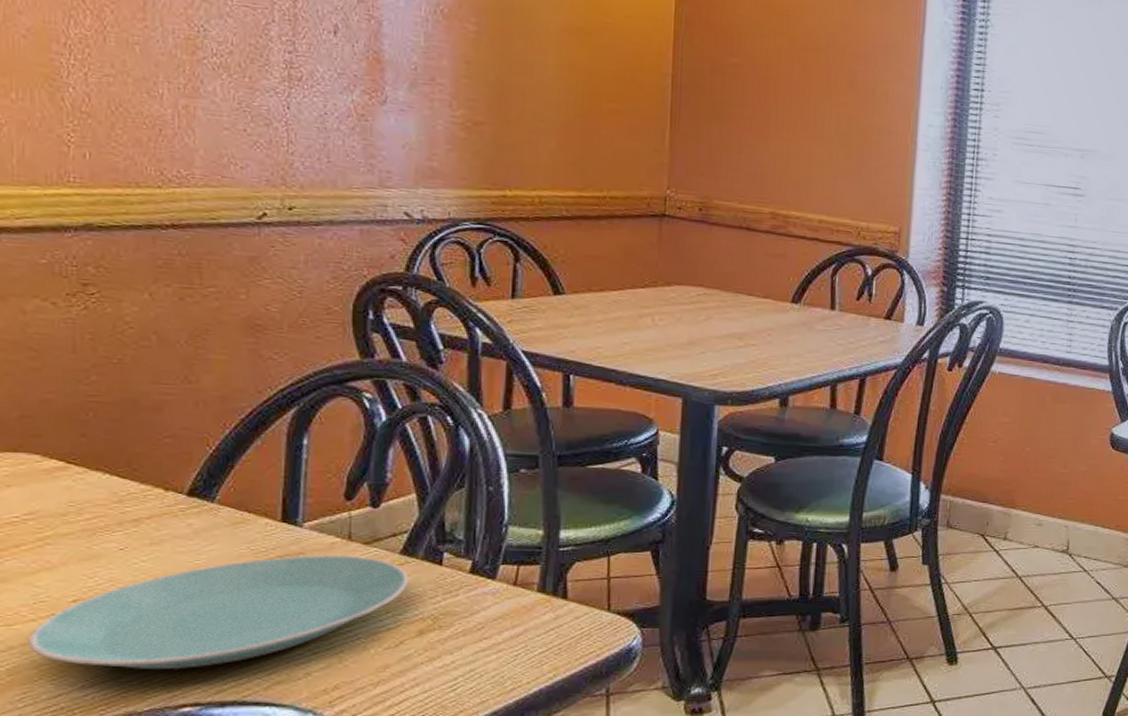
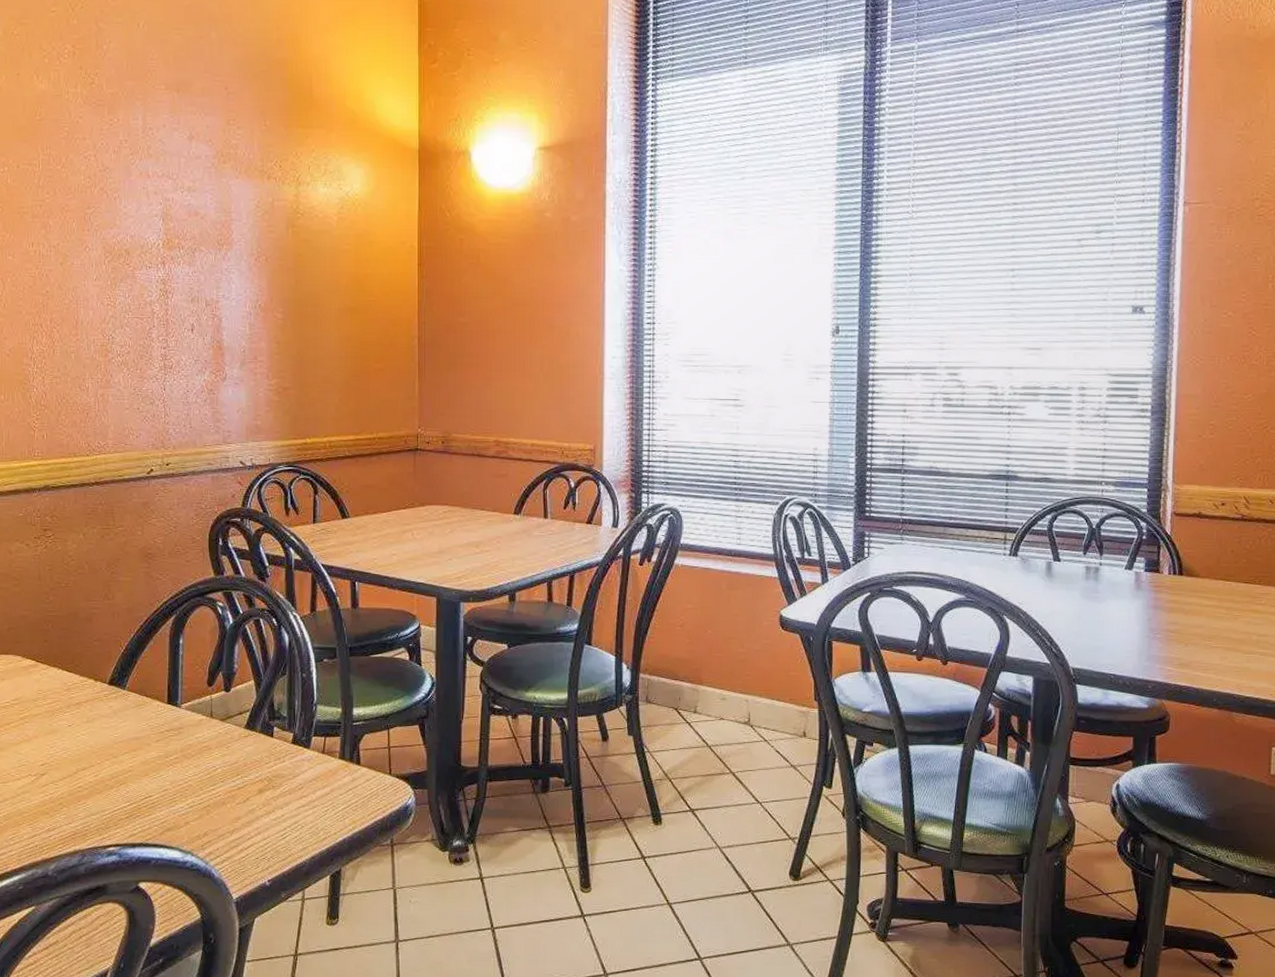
plate: present [27,555,409,669] -> none [15,730,251,817]

